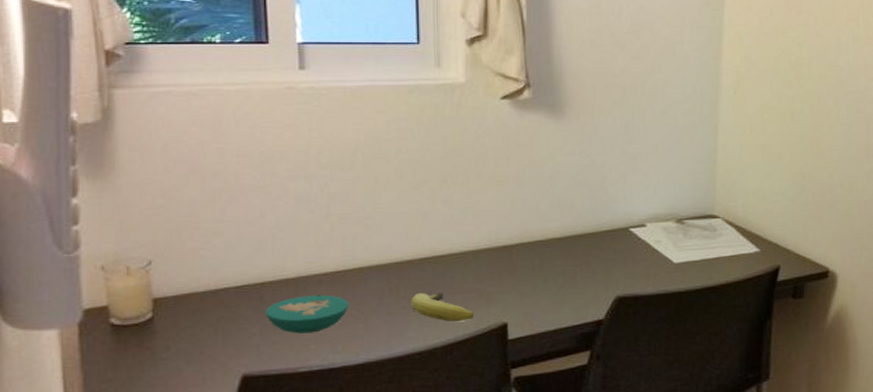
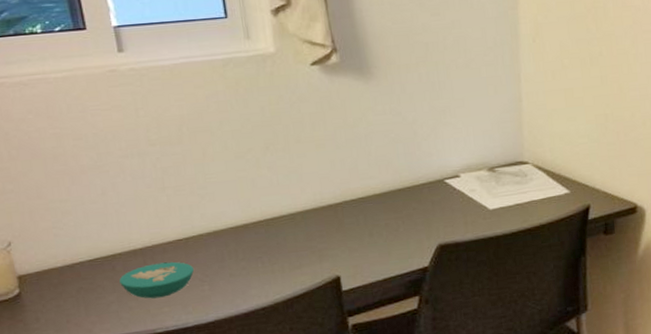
fruit: present [411,292,475,322] -> none [249,252,309,279]

